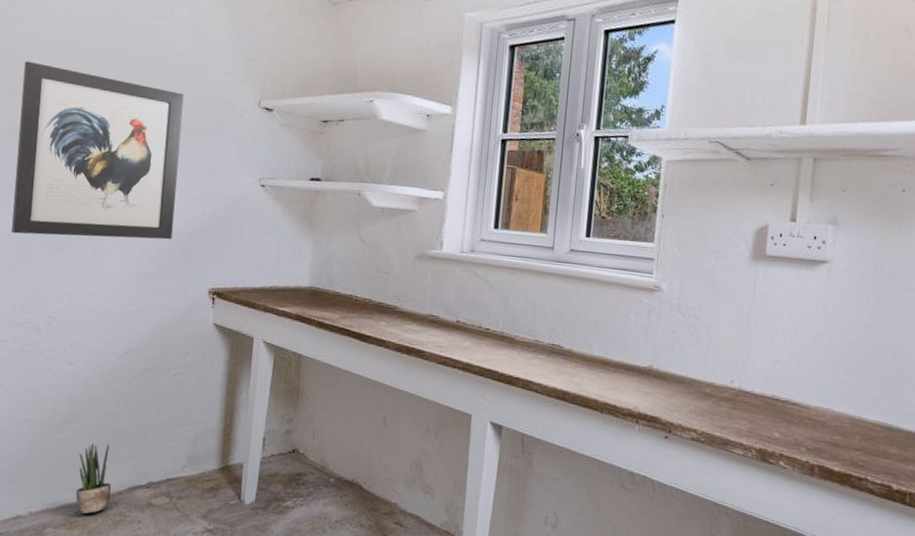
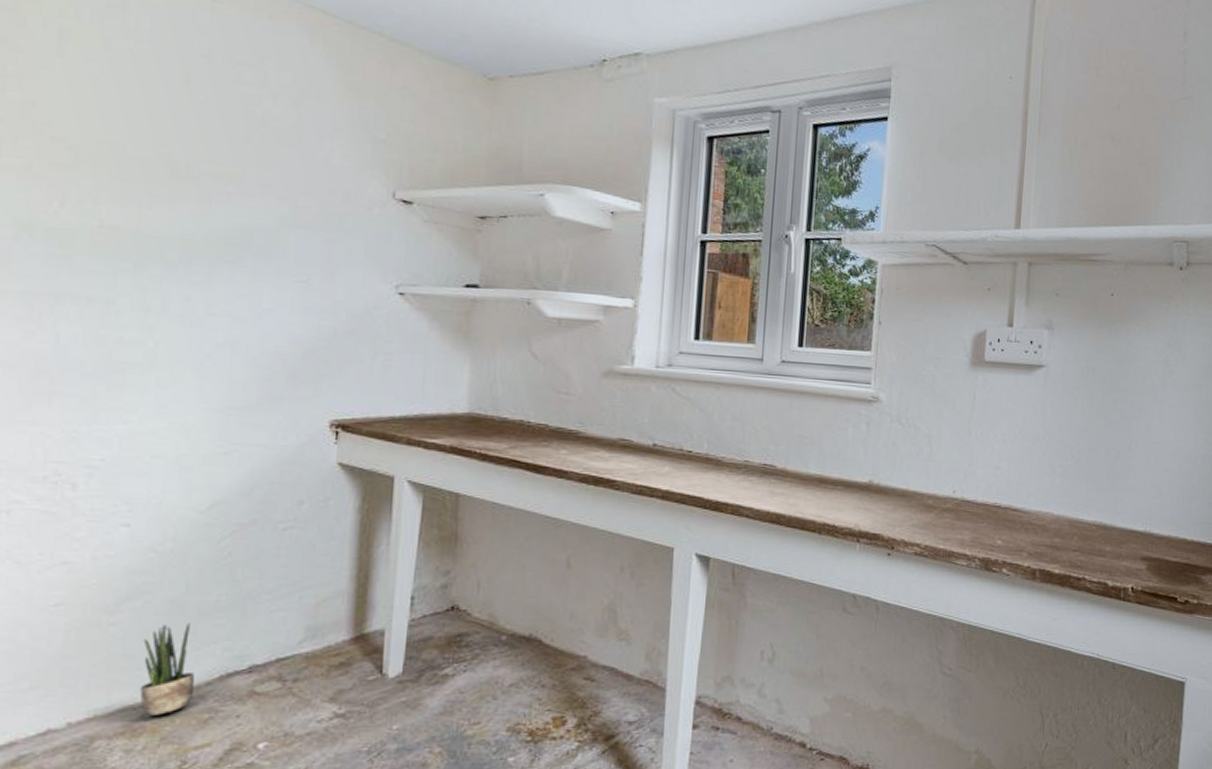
wall art: present [11,61,184,240] -> none [24,131,287,362]

